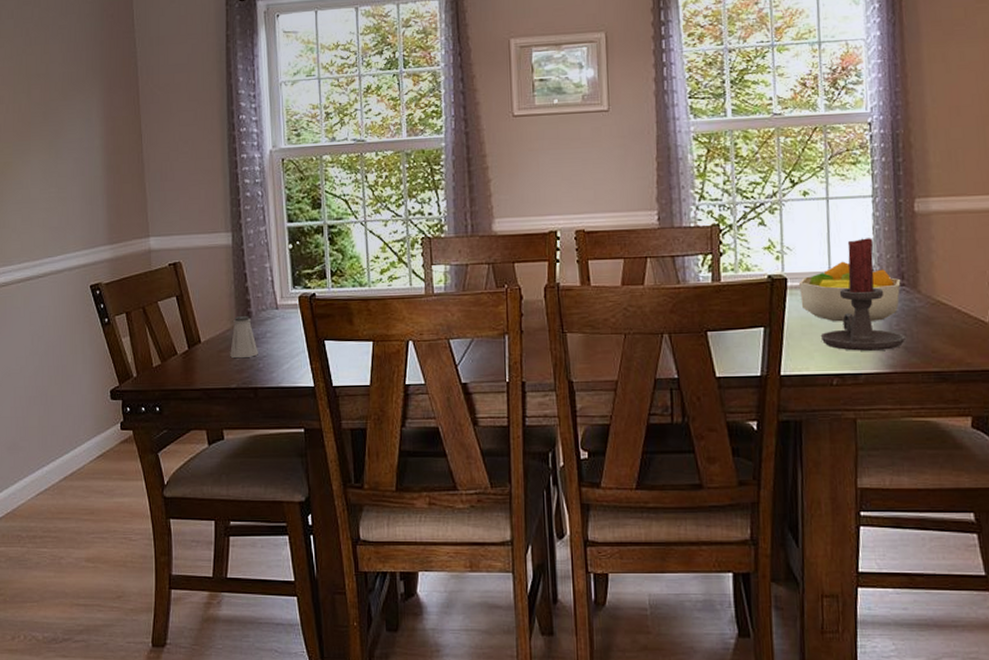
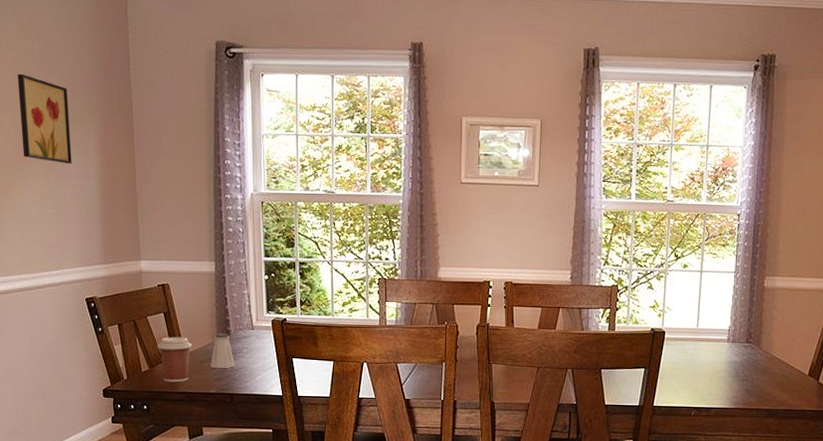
wall art: none [17,43,74,136] -> present [17,74,72,165]
coffee cup: none [169,323,209,378] -> present [157,336,192,383]
fruit bowl: present [798,261,901,322] -> none [673,321,749,369]
candle holder: present [820,238,905,351] -> none [686,304,747,391]

